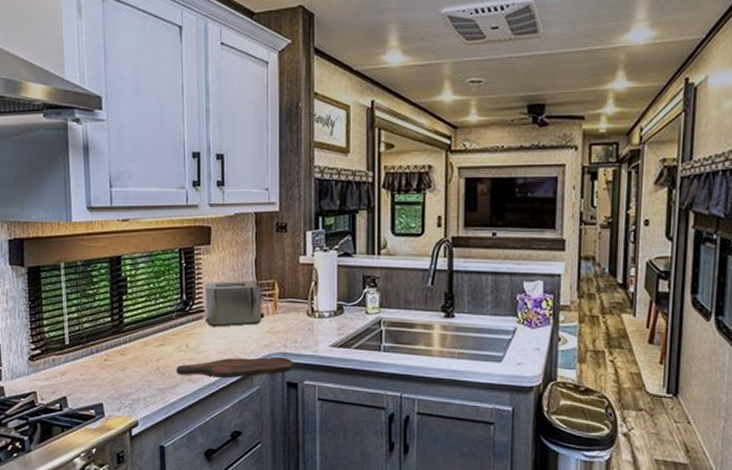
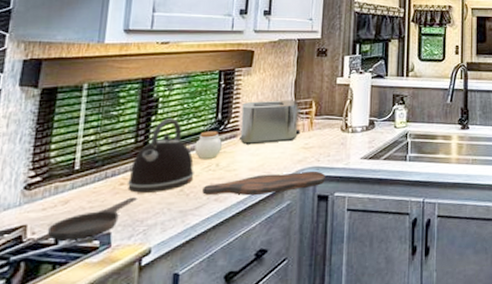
frying pan: none [52,373,121,409] -> present [47,197,138,242]
kettle: none [110,298,167,370] -> present [127,118,194,193]
jar: none [165,312,190,341] -> present [194,131,223,160]

